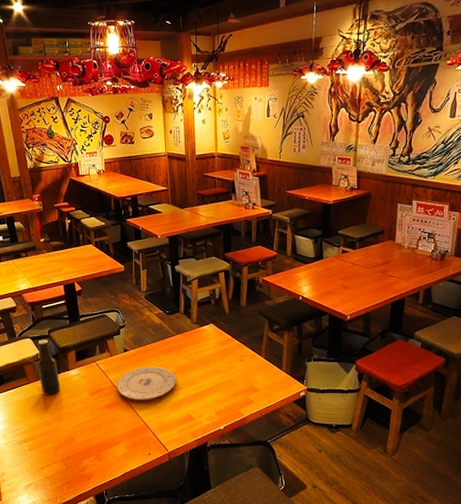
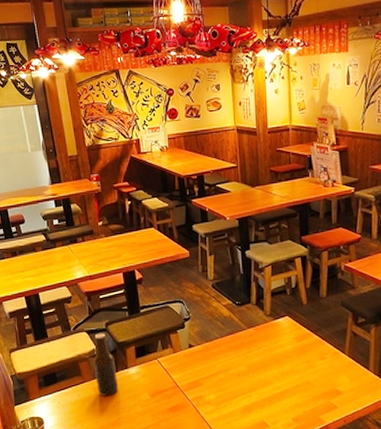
plate: present [117,366,177,401] -> none [181,364,248,405]

